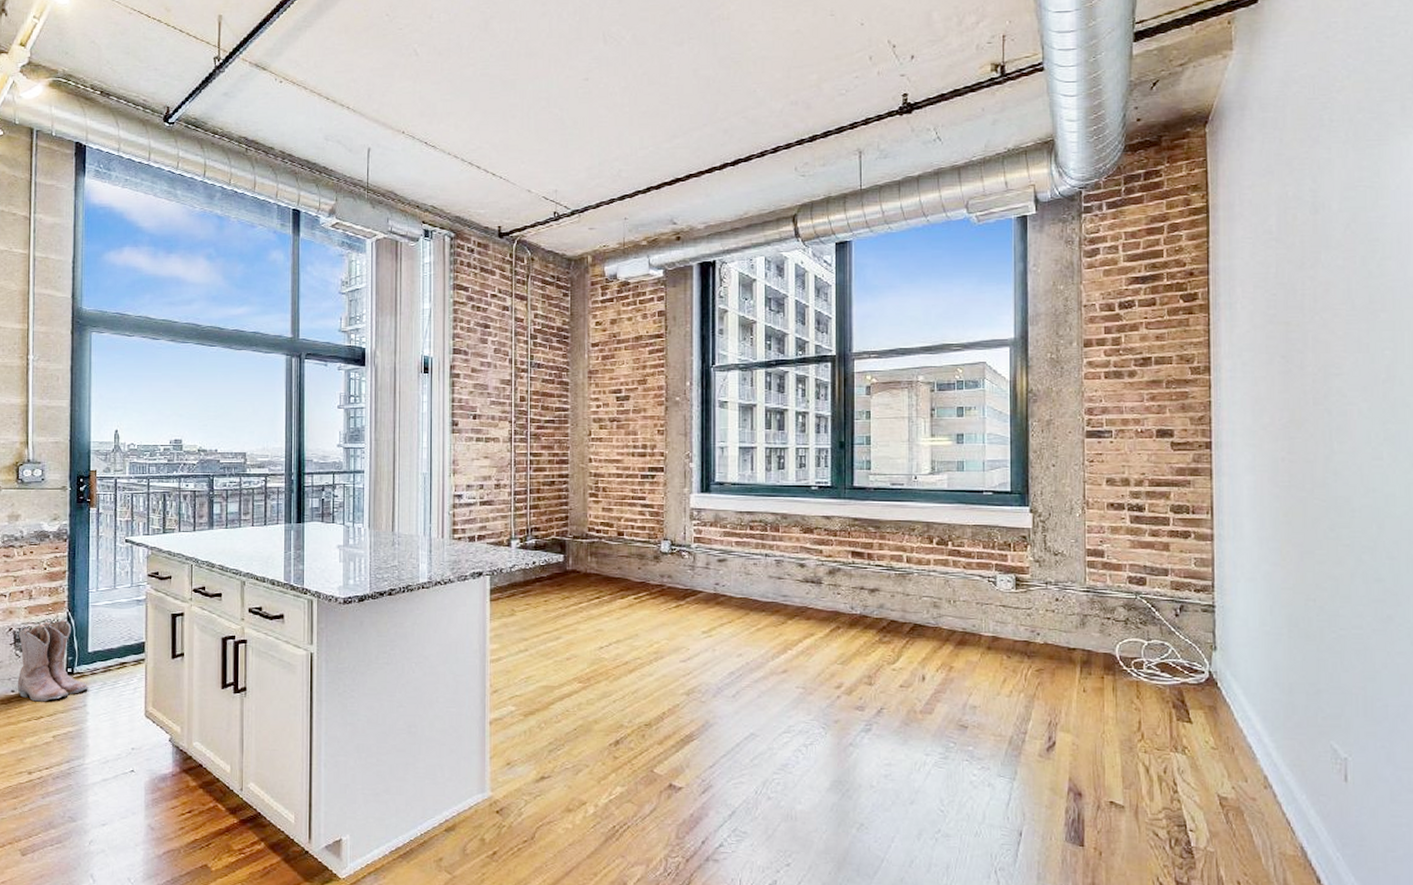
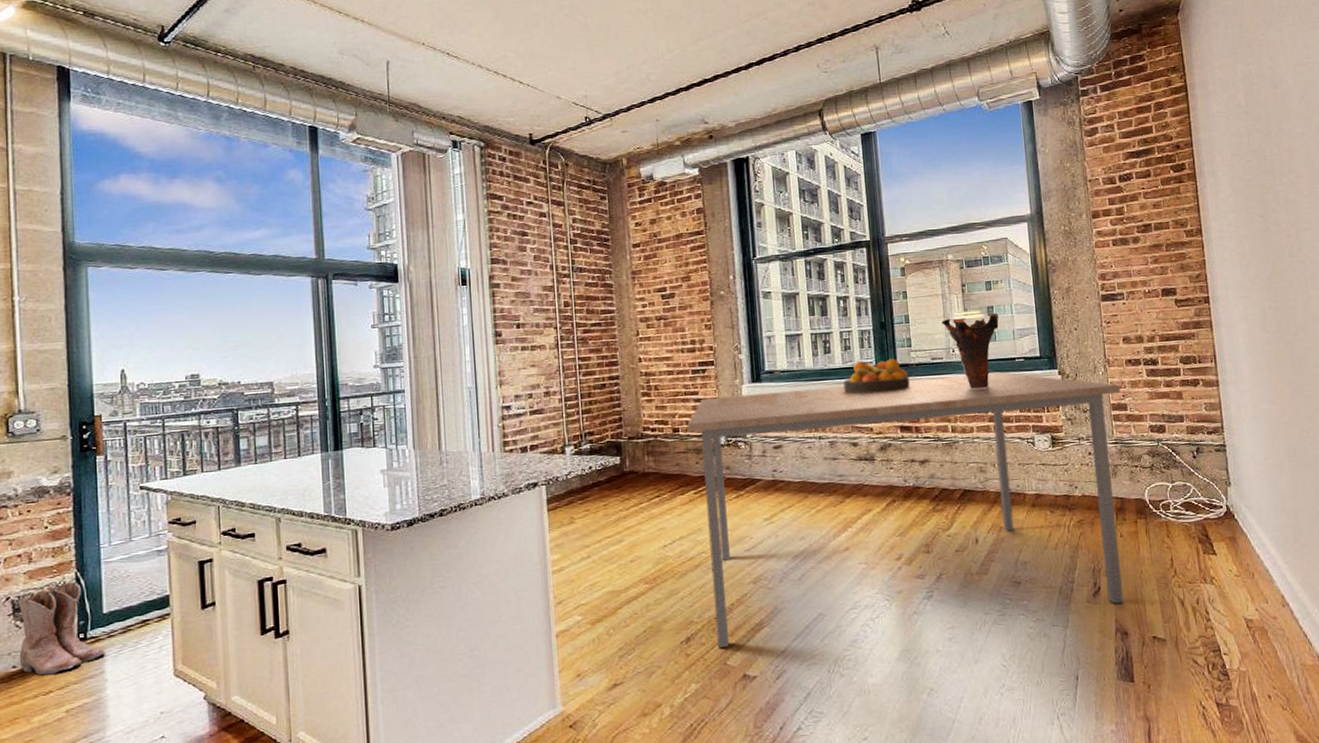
dining table: none [632,504,1098,762] -> present [687,372,1124,648]
fruit bowl: none [795,480,866,514] -> present [843,358,910,393]
vase: none [906,441,969,519] -> present [942,313,999,389]

